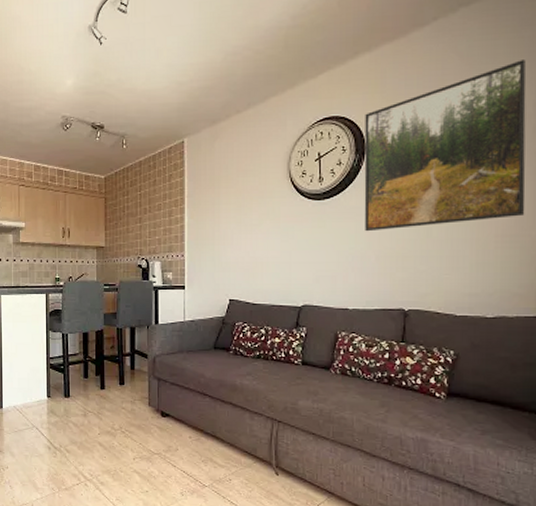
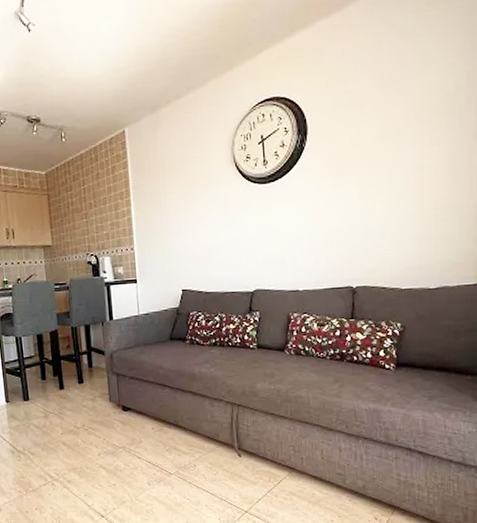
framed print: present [364,60,527,232] -> none [305,30,462,213]

